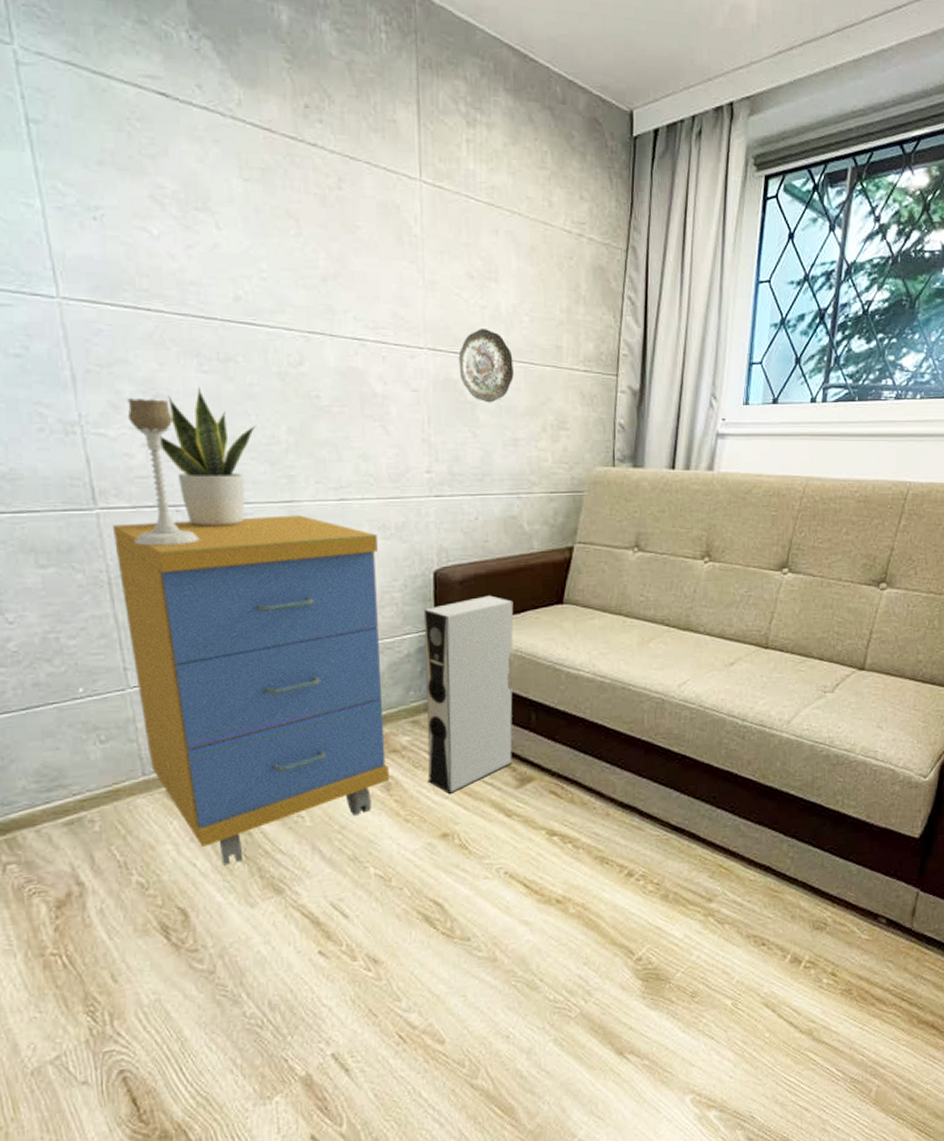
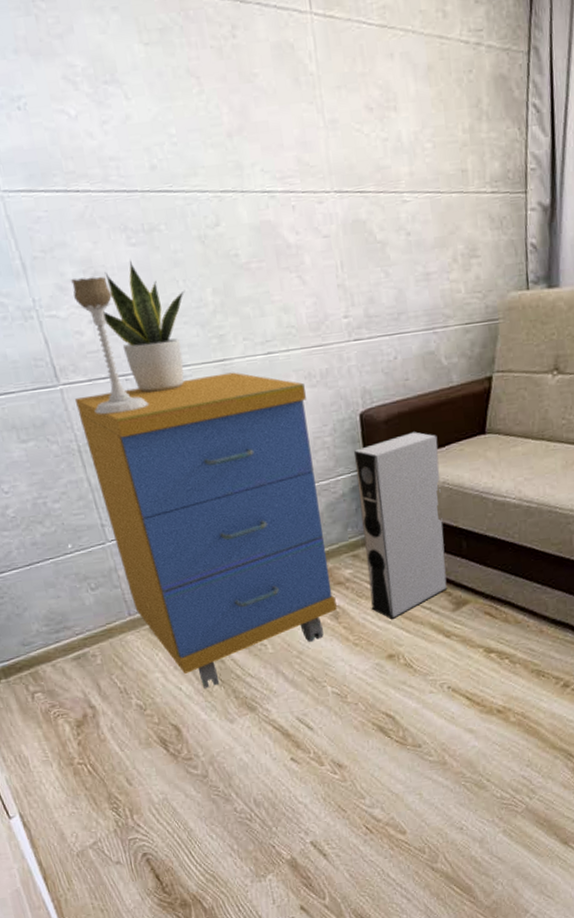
decorative plate: present [458,327,514,403] -> none [364,161,421,240]

